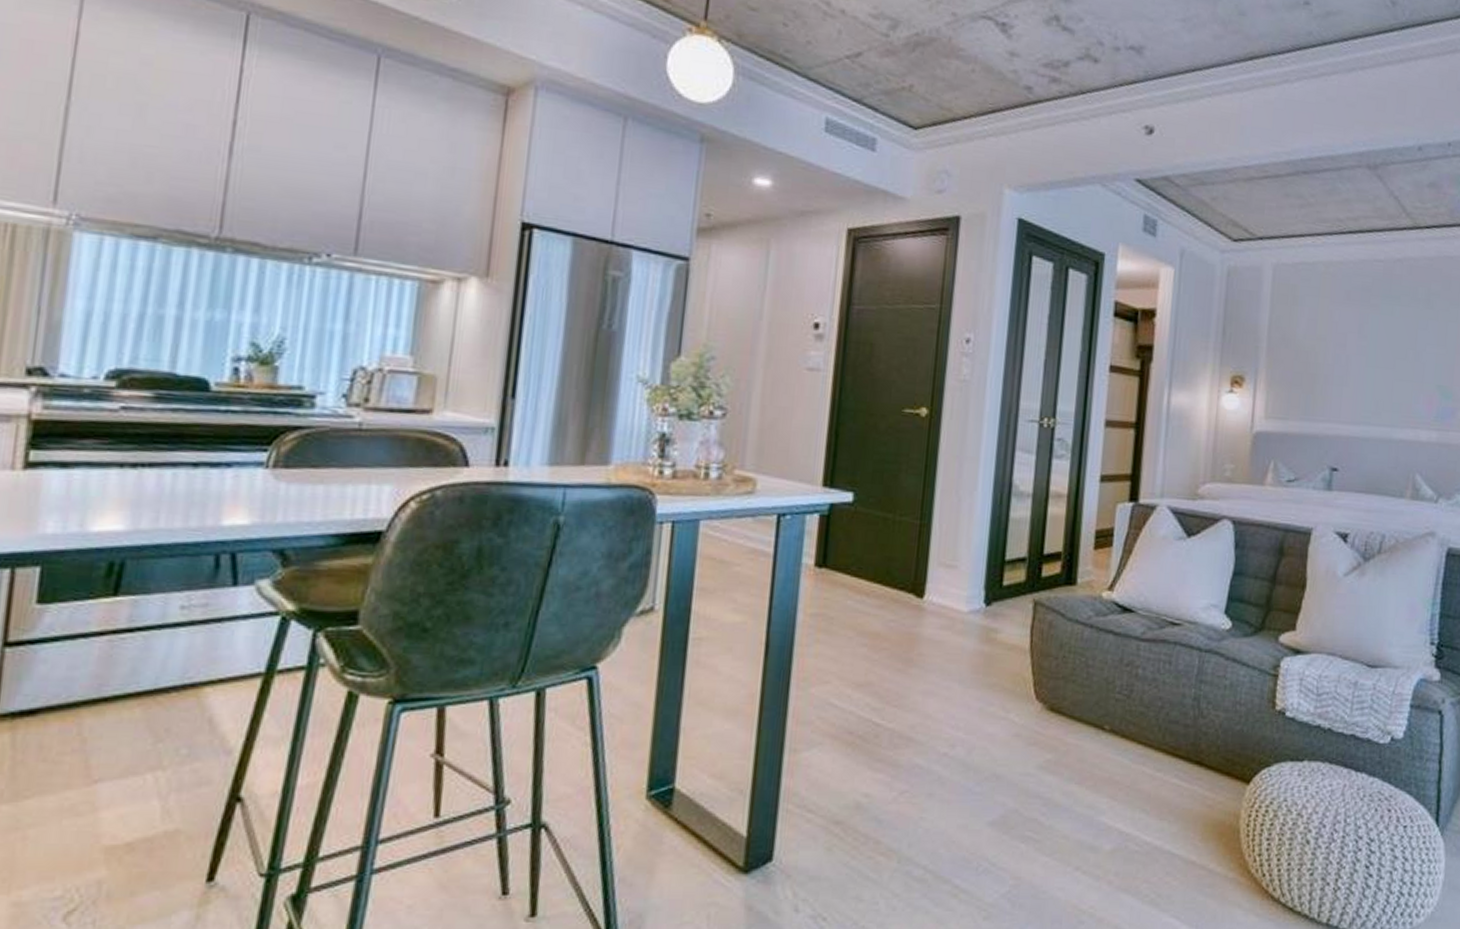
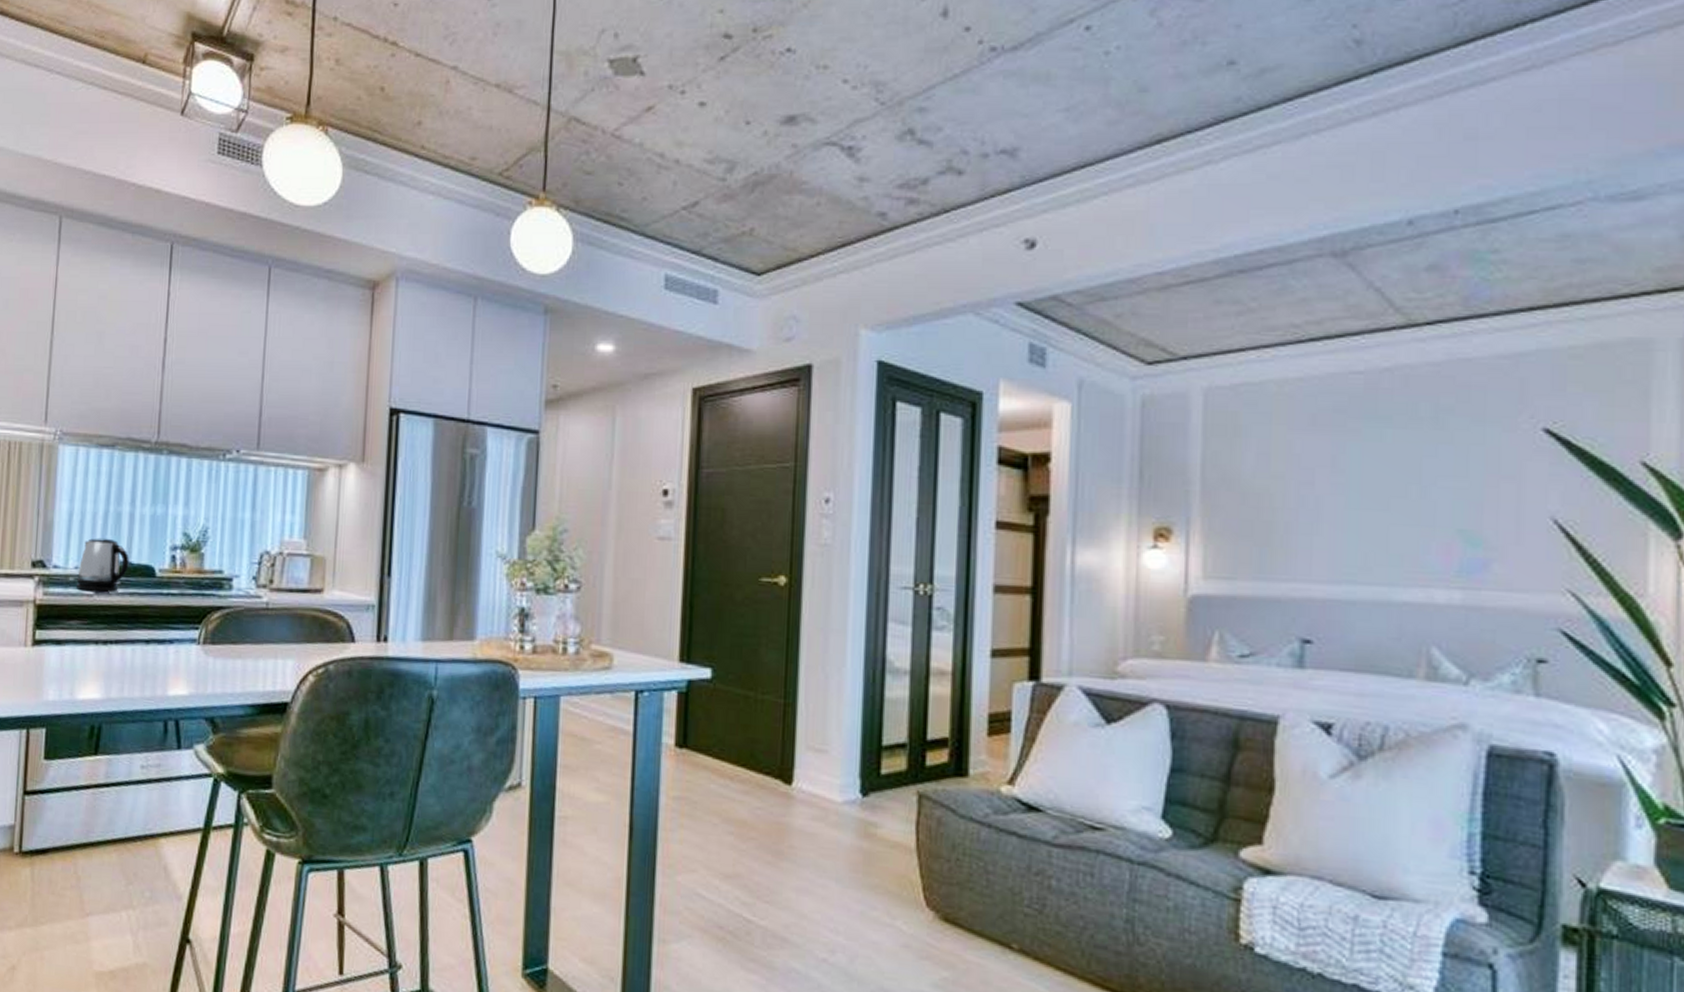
kettle: none [92,343,174,407] -> present [75,537,129,592]

